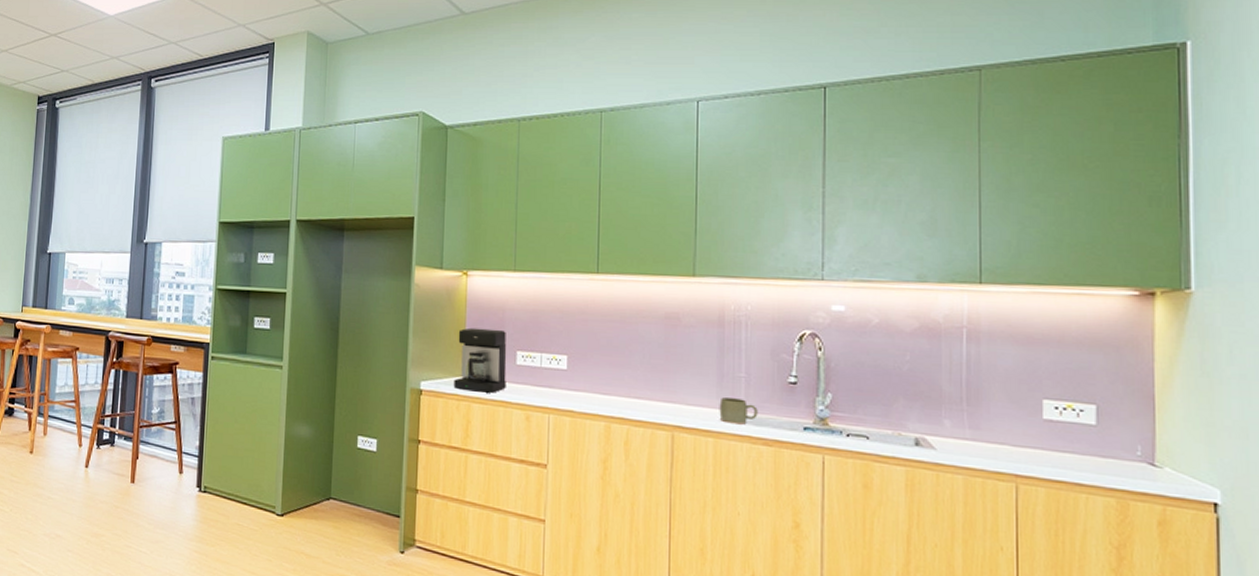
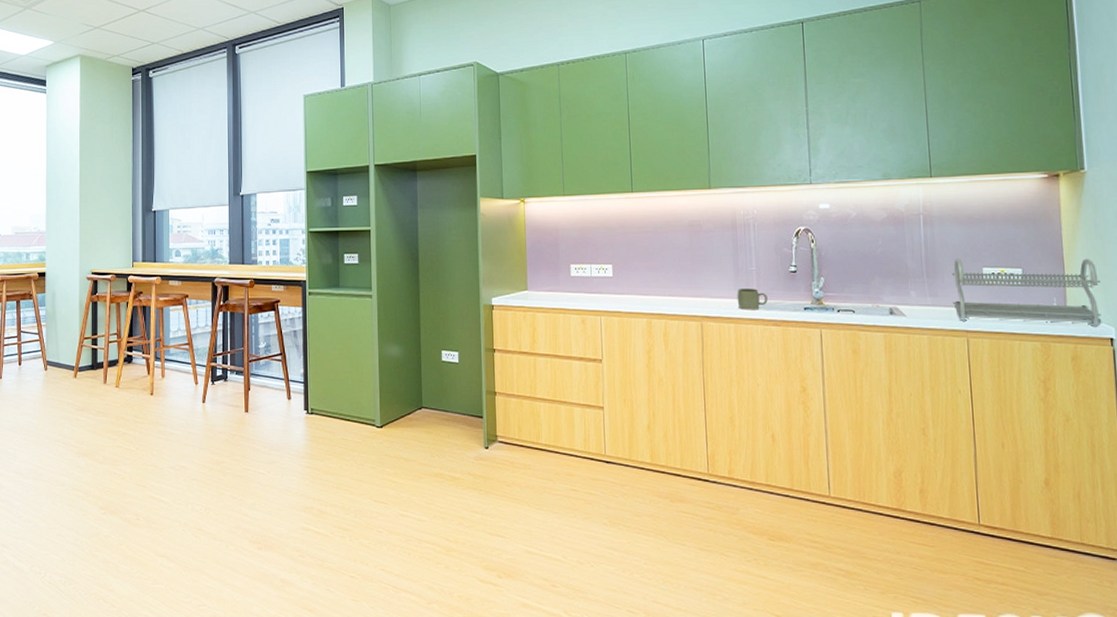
coffee maker: present [453,327,507,393] -> none [519,247,564,303]
dish rack: none [999,384,1204,488] -> present [951,257,1102,328]

